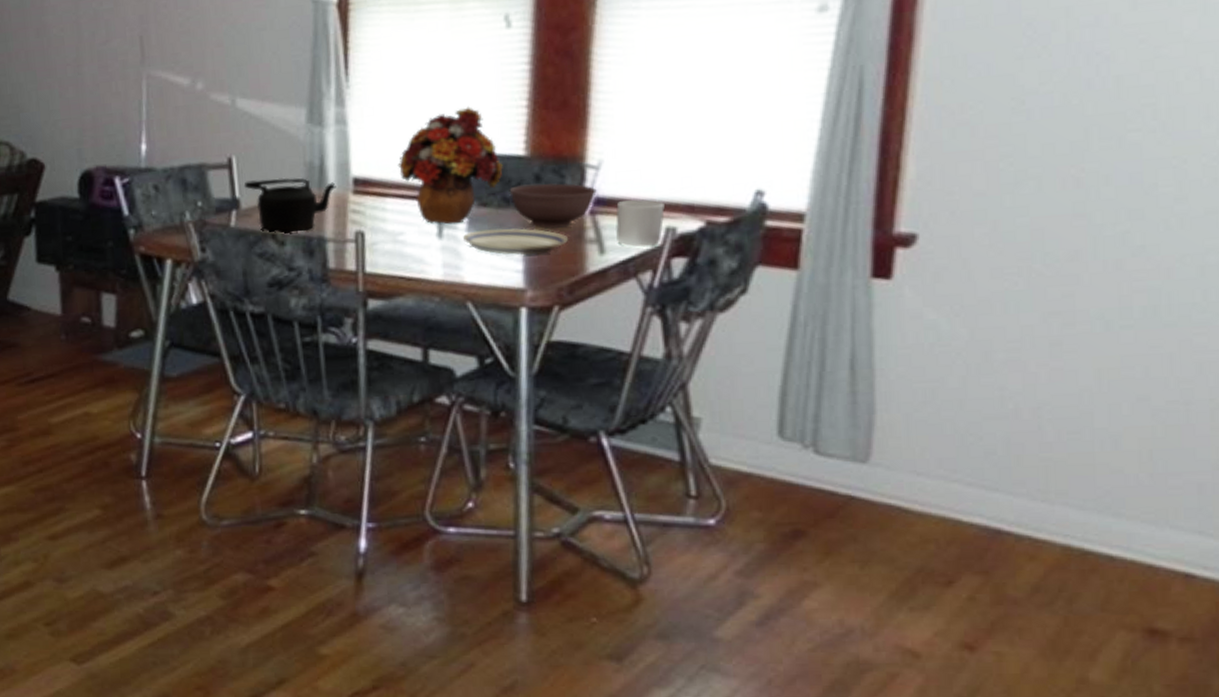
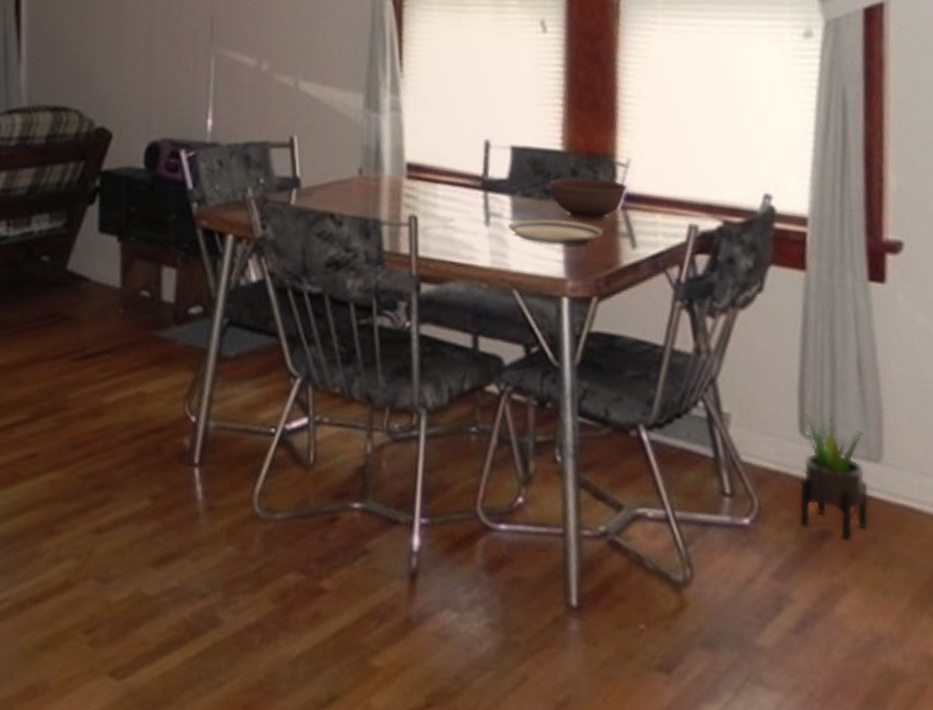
teapot: present [243,177,336,233] -> none [304,159,391,214]
flower arrangement: present [397,105,503,225] -> none [447,101,543,213]
mug: present [615,199,665,248] -> none [644,198,687,244]
potted plant: none [770,416,852,539] -> present [798,414,870,540]

